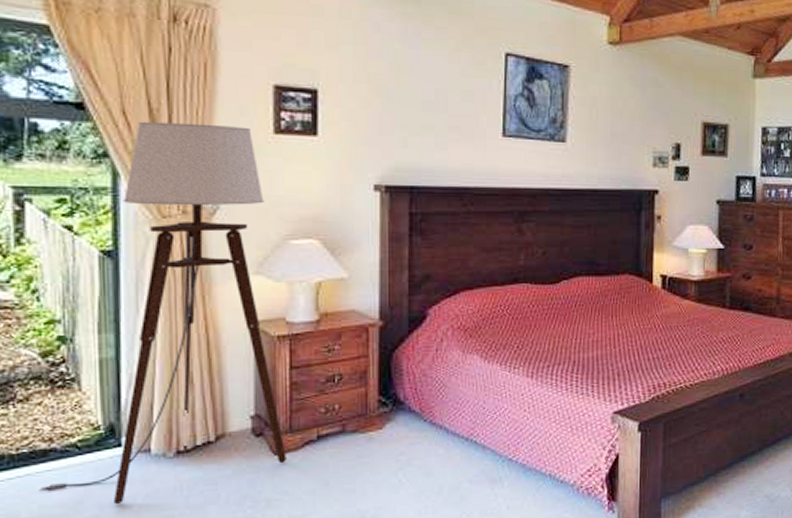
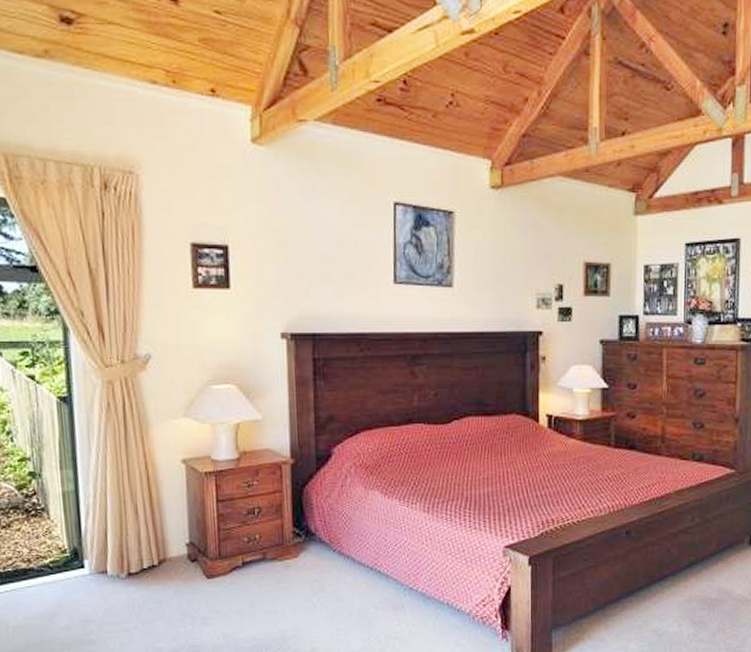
floor lamp: present [38,121,286,505] -> none [22,281,217,618]

